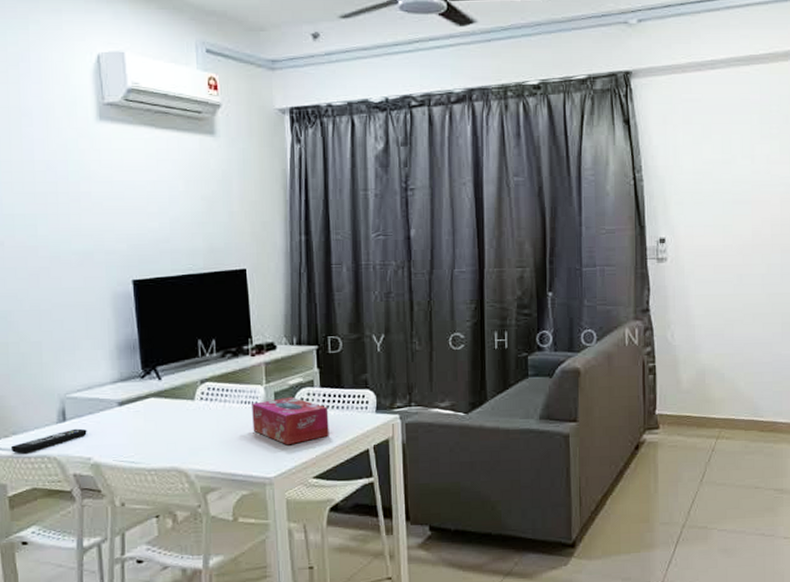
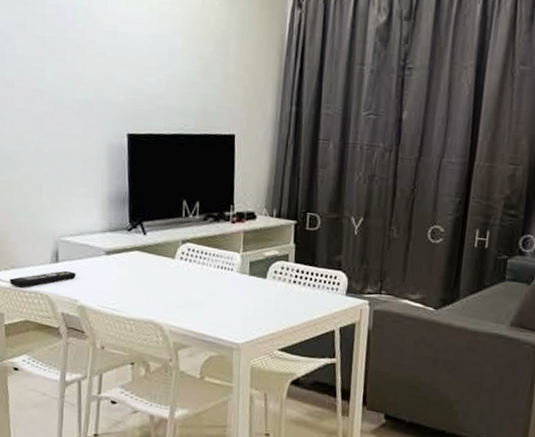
tissue box: present [252,396,329,445] -> none [226,268,300,315]

